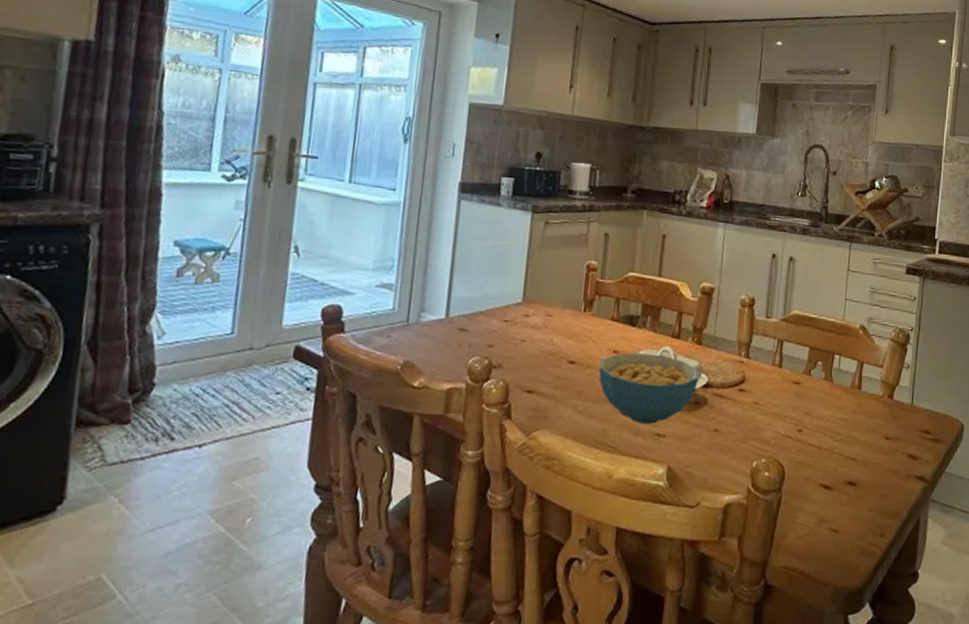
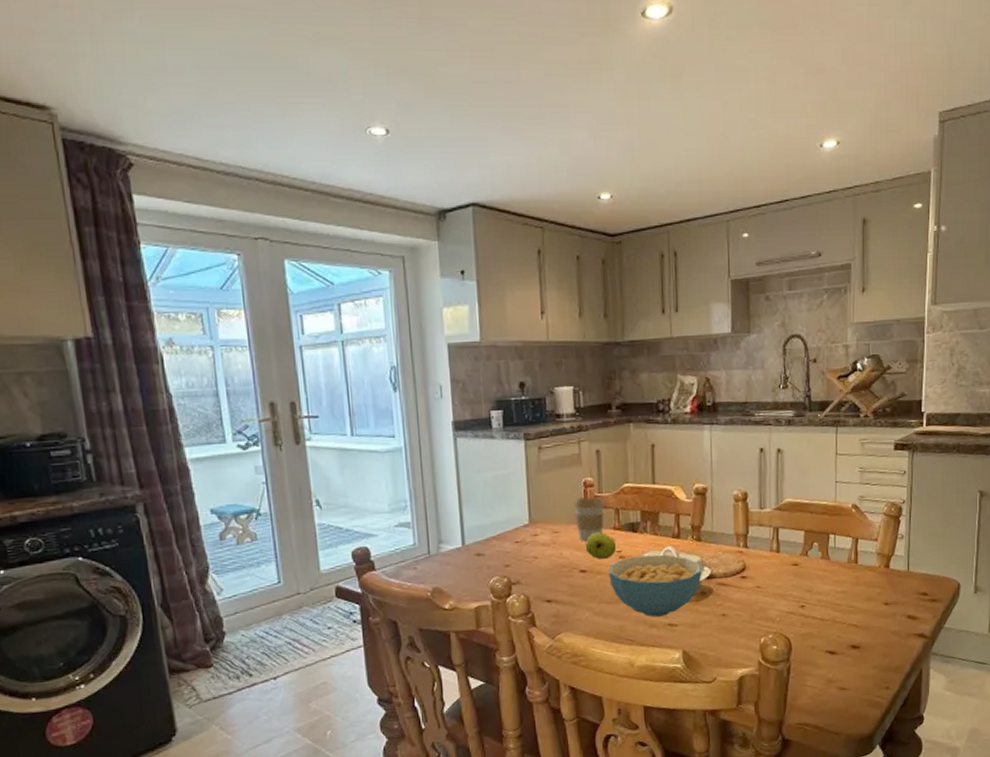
coffee cup: none [572,281,606,330] -> present [573,497,605,542]
fruit: none [578,320,618,351] -> present [585,531,623,559]

